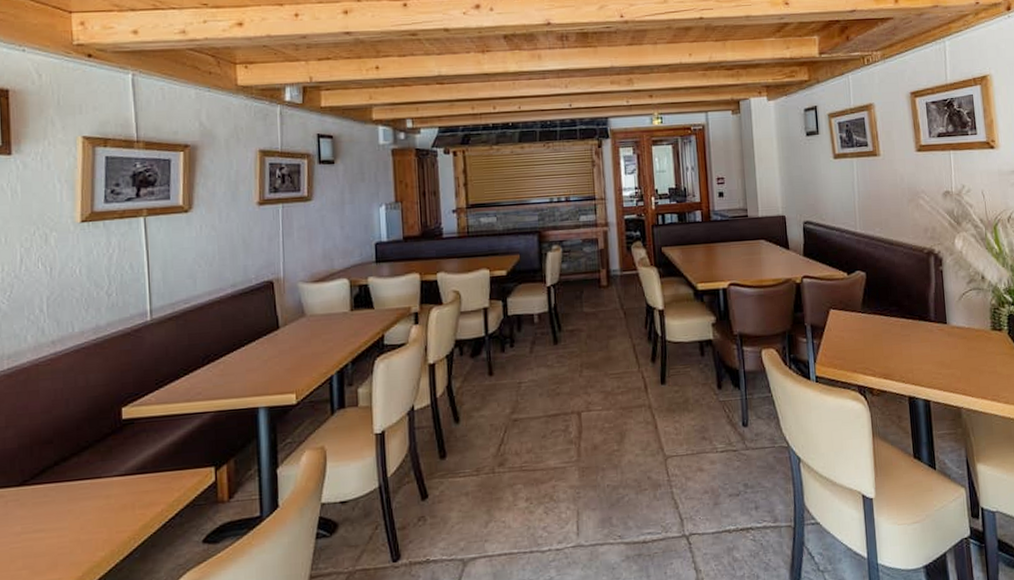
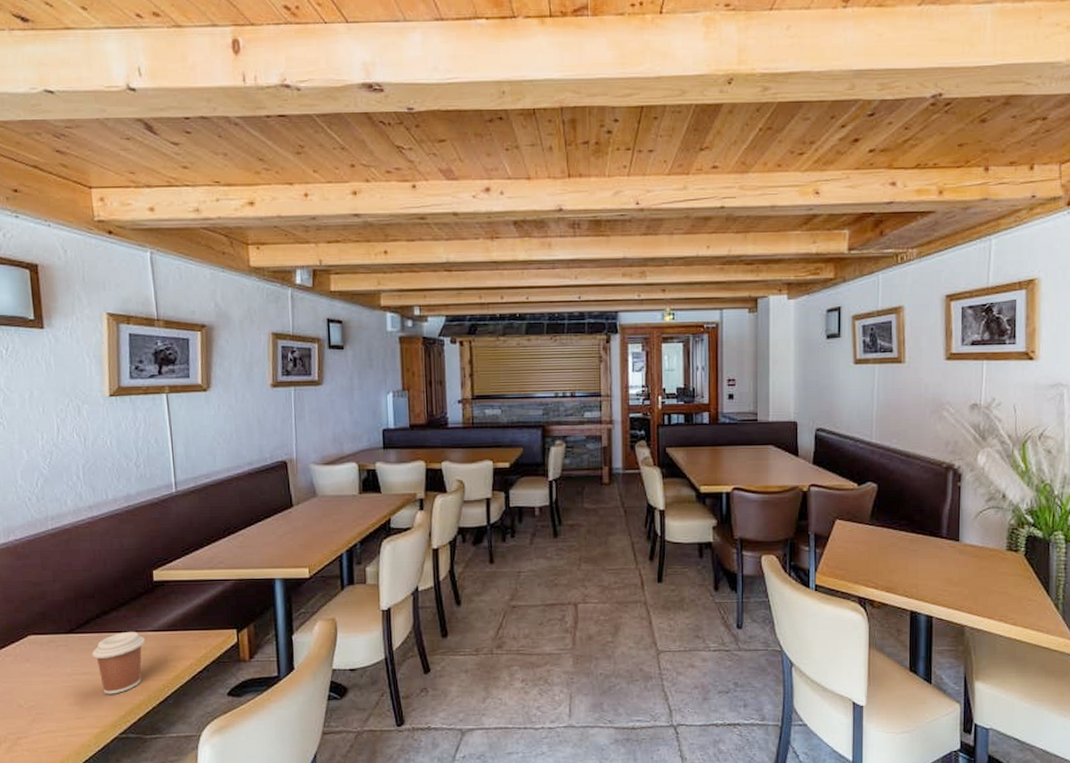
coffee cup: none [47,477,109,554] -> present [92,631,145,695]

